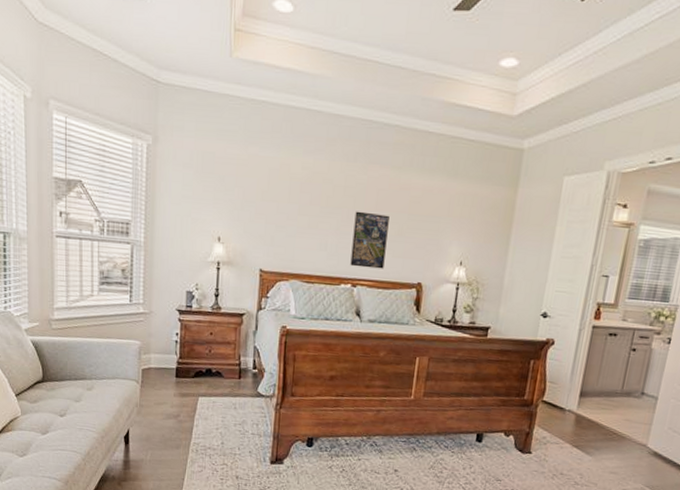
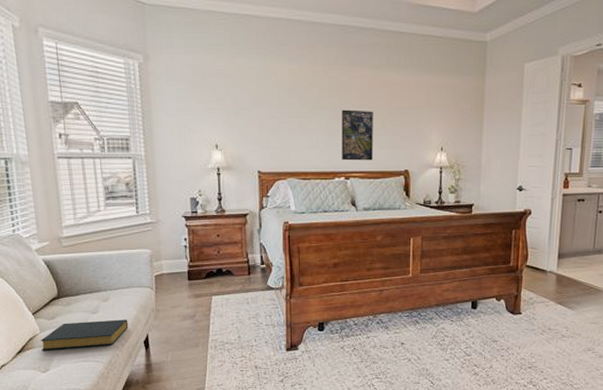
hardback book: none [21,408,110,437] -> present [40,319,129,351]

